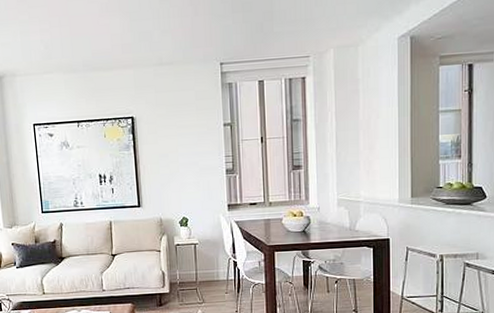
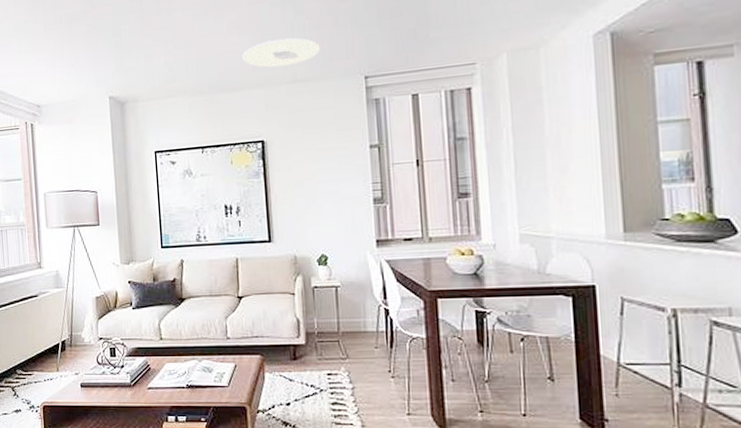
ceiling light: none [113,23,183,50] -> present [242,37,320,68]

